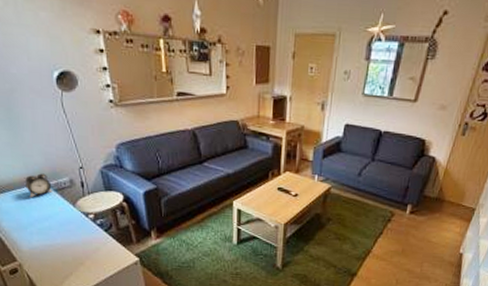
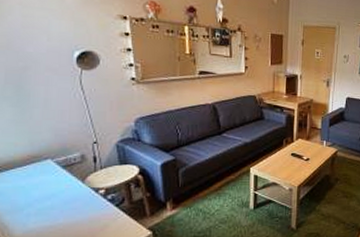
alarm clock: present [25,173,52,198] -> none [28,150,60,177]

